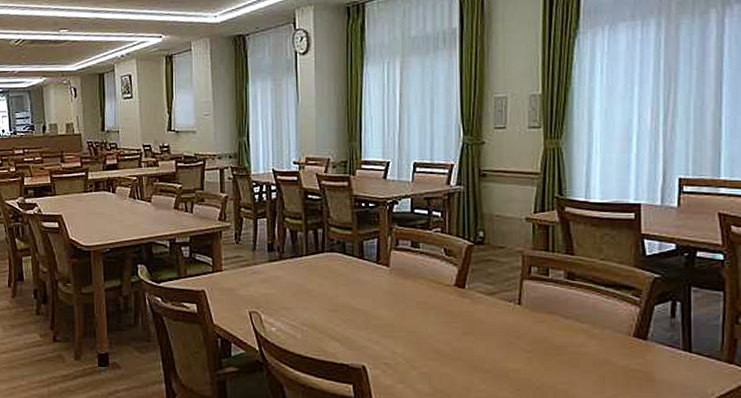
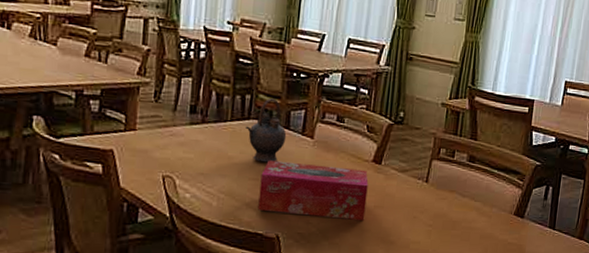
teapot: none [321,230,362,294] -> present [246,98,287,163]
tissue box: none [341,291,454,348] -> present [258,160,369,220]

